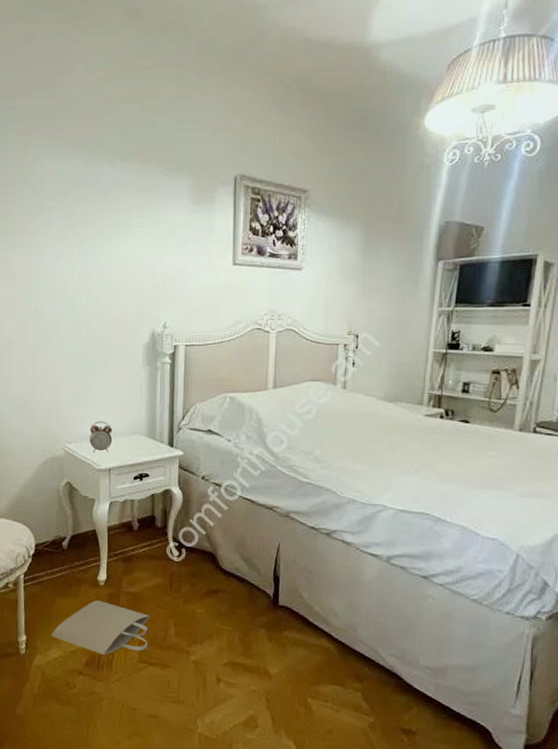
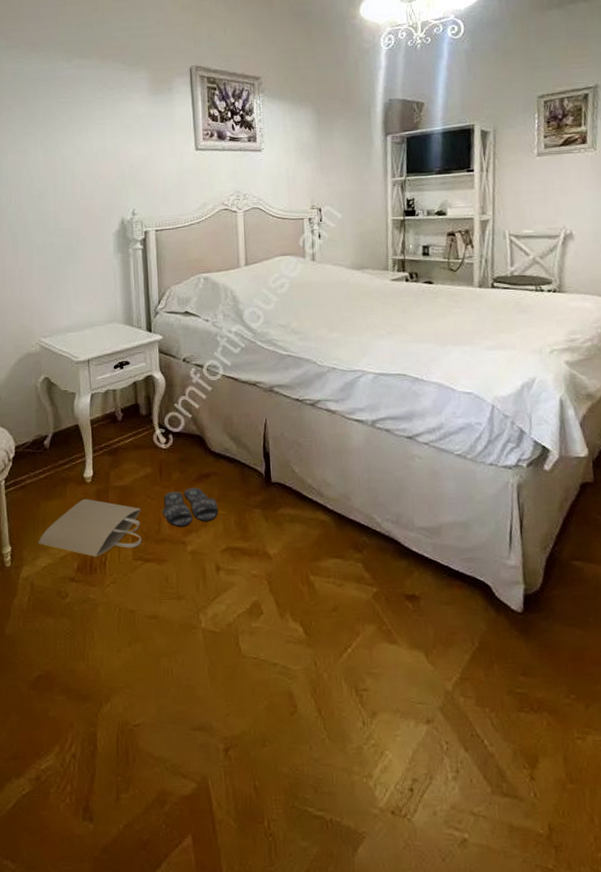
alarm clock: present [89,421,113,452] -> none [65,312,89,345]
slippers: none [170,601,224,637] -> present [162,487,219,527]

